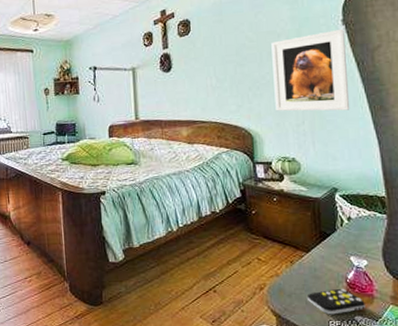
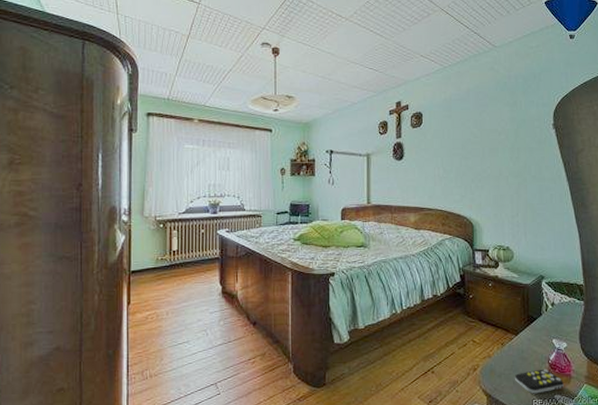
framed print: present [271,28,350,111] -> none [493,132,557,206]

